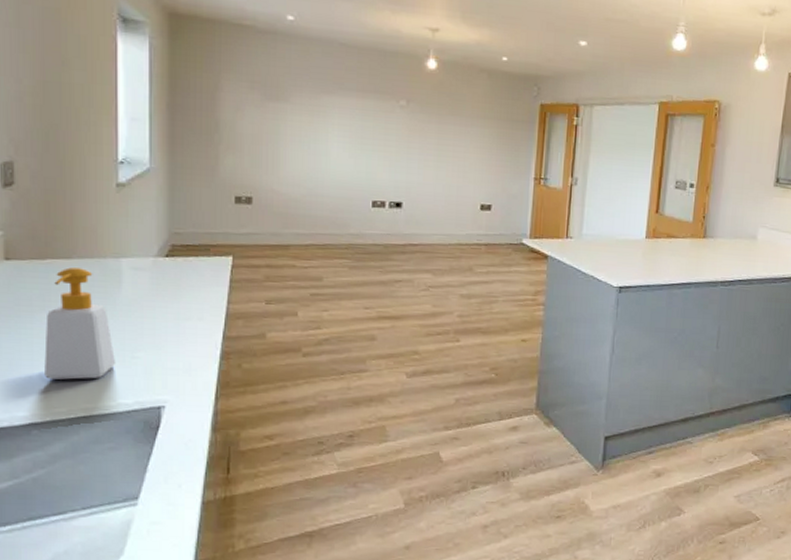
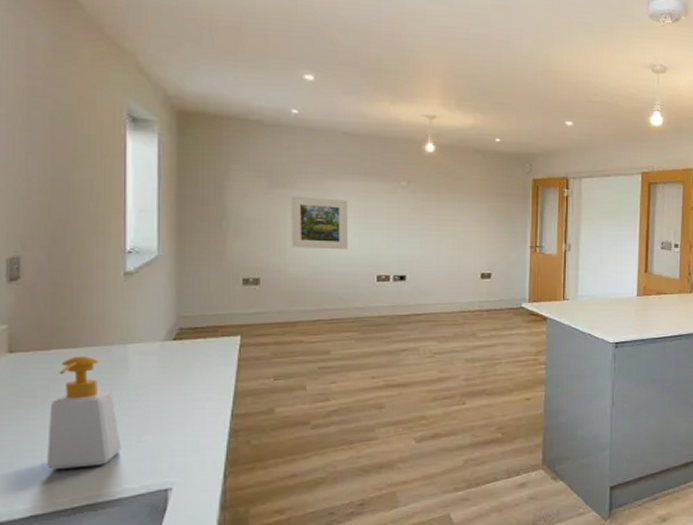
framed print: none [284,110,344,172] -> present [290,195,349,250]

